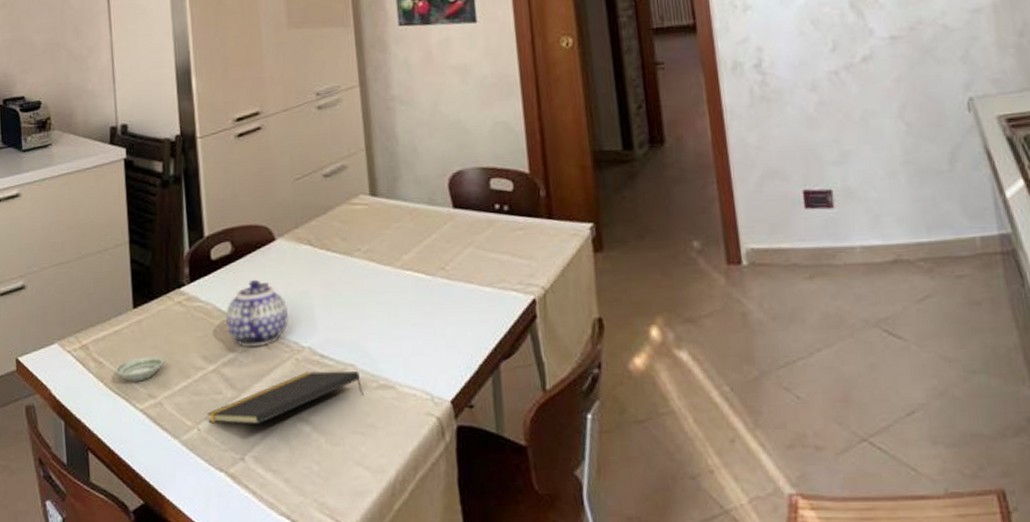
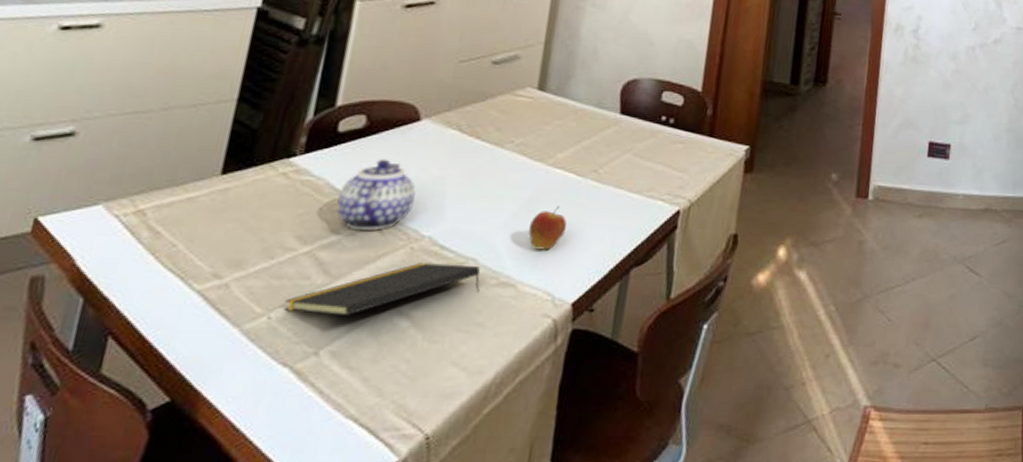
saucer: present [115,356,165,382] -> none [174,230,246,258]
fruit: none [394,307,429,351] -> present [528,206,567,250]

